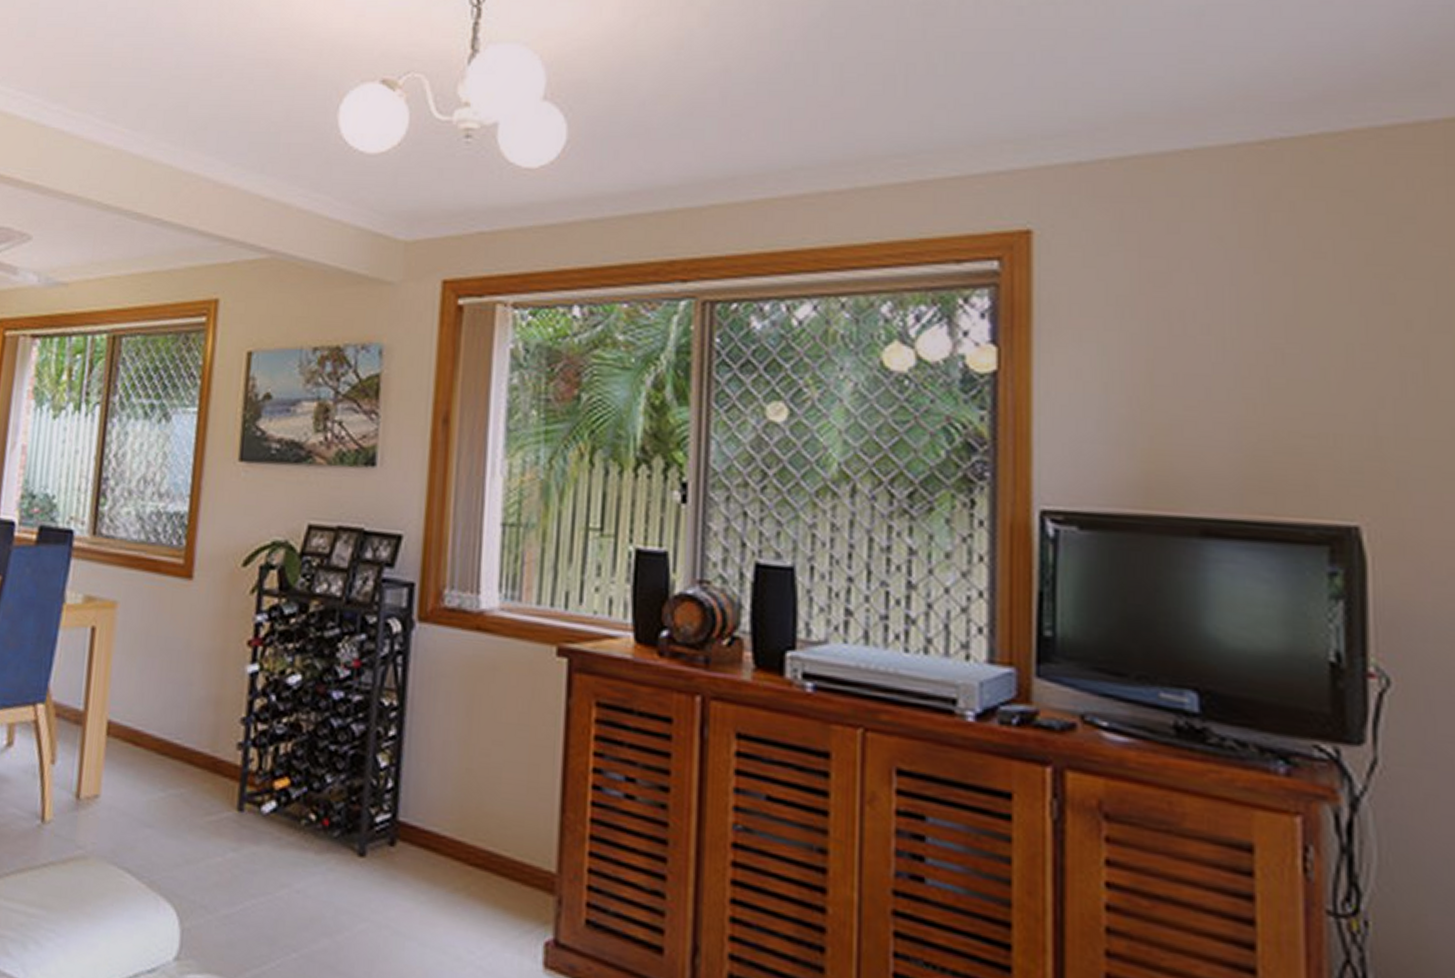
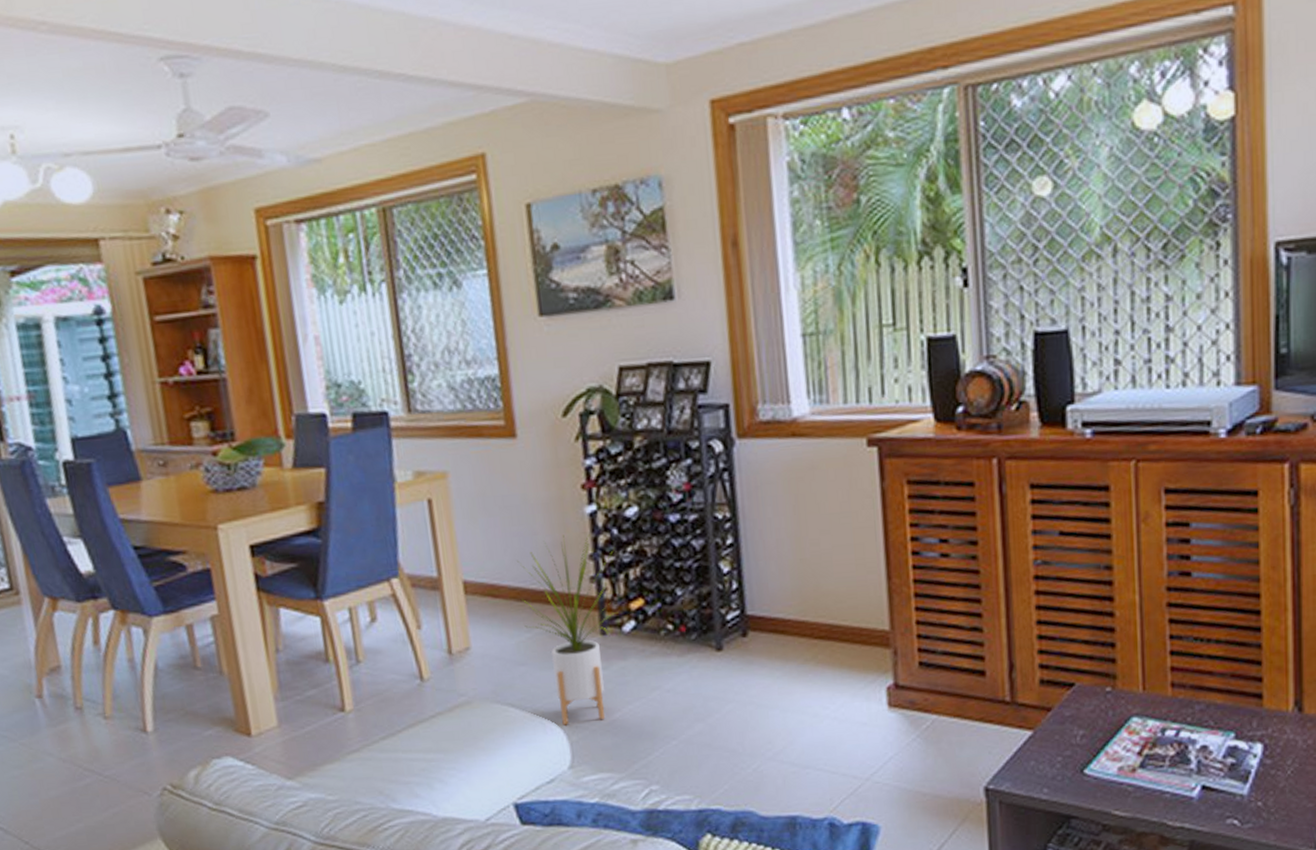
house plant: none [160,691,268,911] -> present [517,534,619,726]

